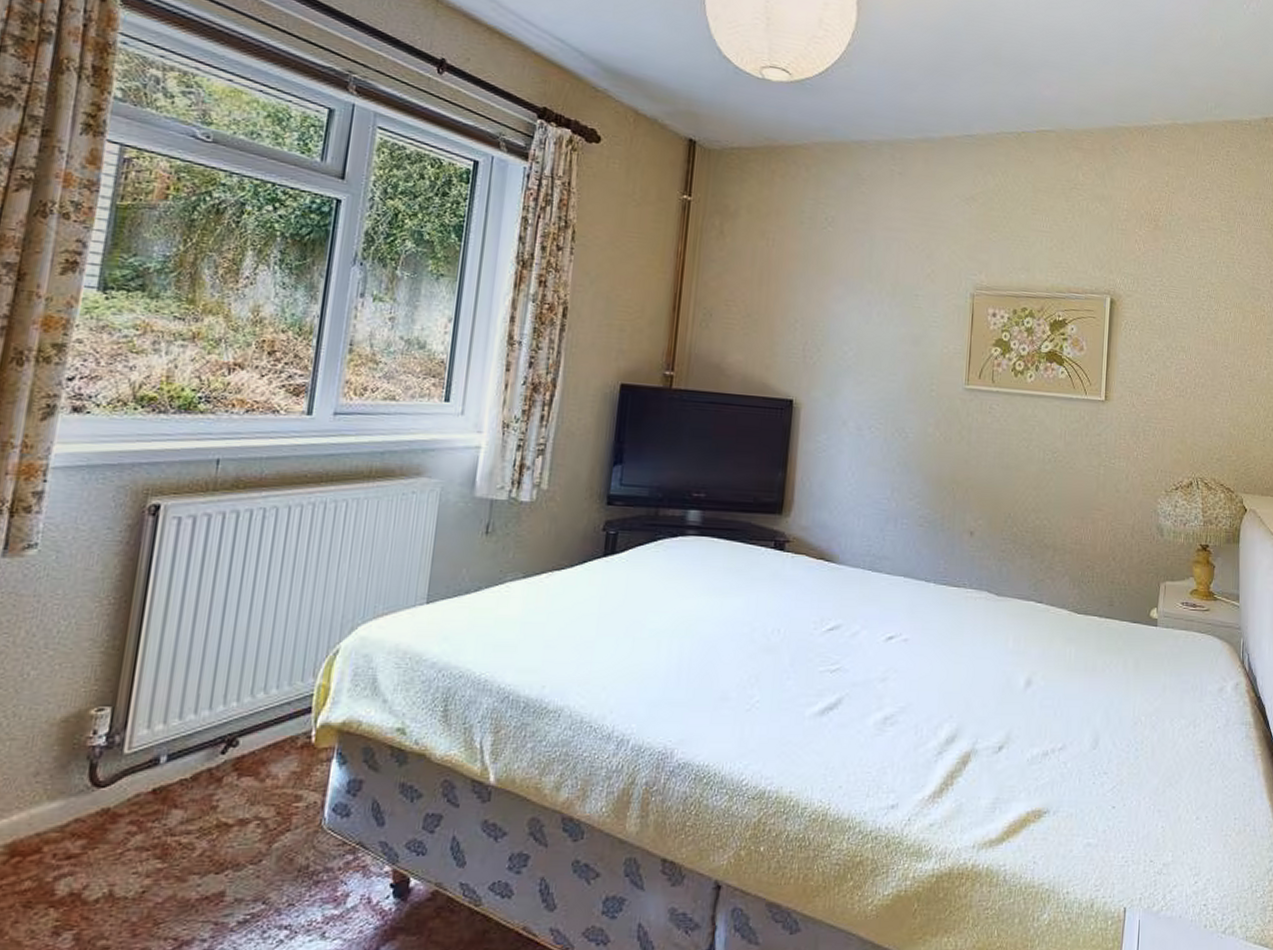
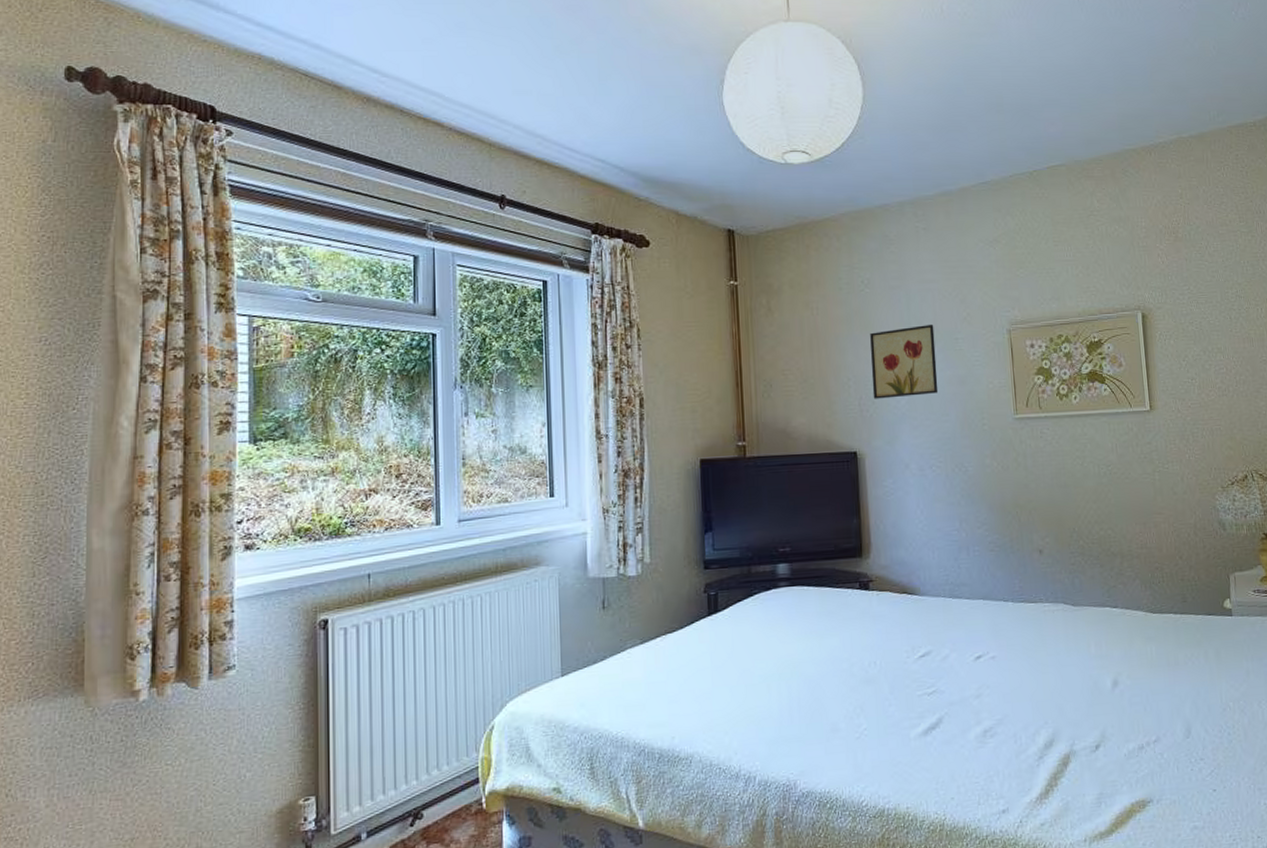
wall art: none [819,274,895,350] -> present [870,324,939,399]

